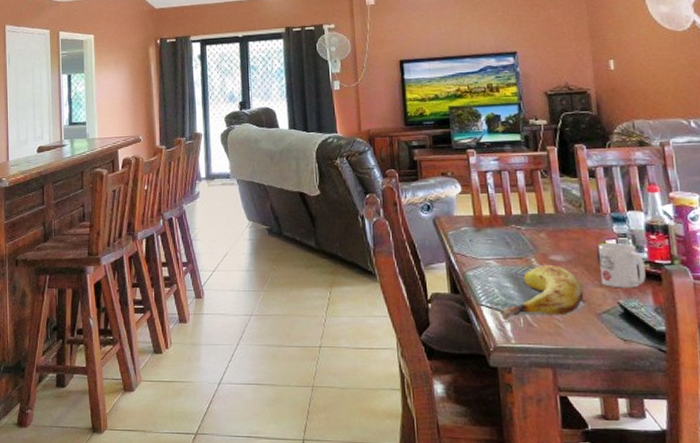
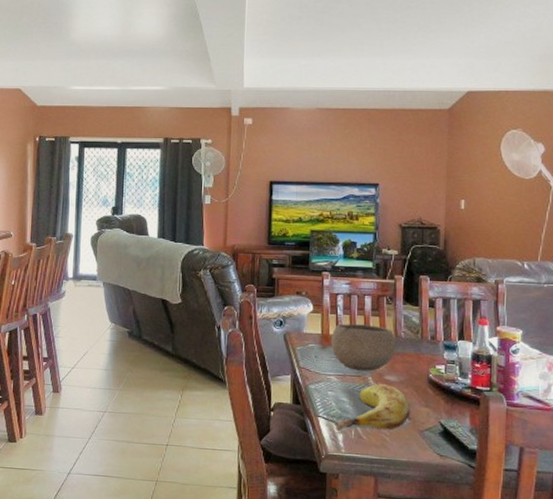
bowl: none [484,202,558,252] -> present [330,323,396,371]
mug: present [598,243,646,288] -> none [428,368,467,410]

